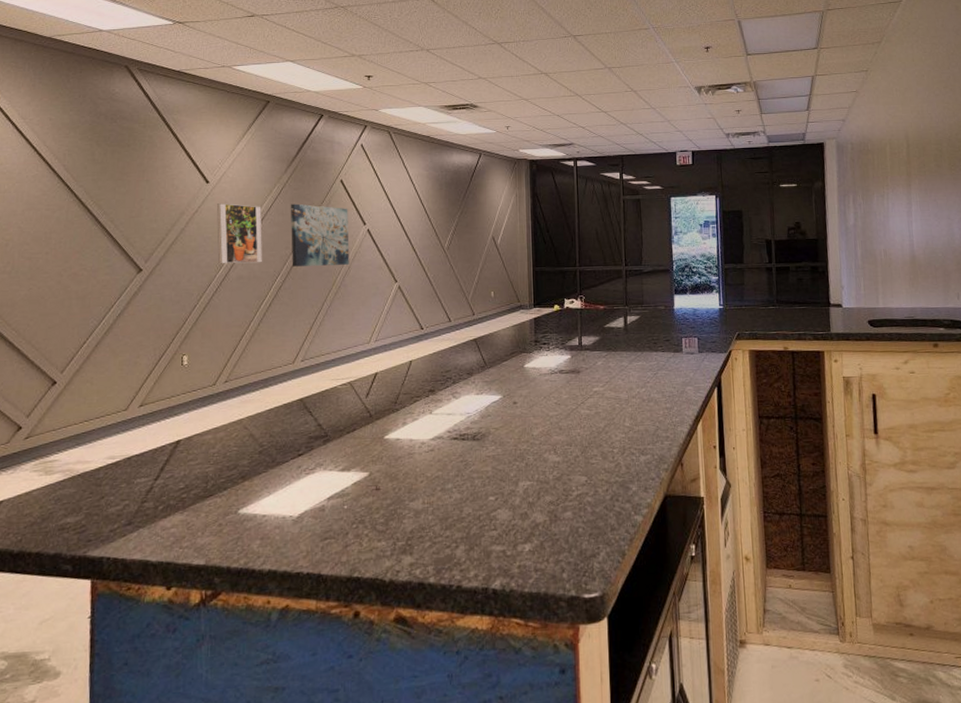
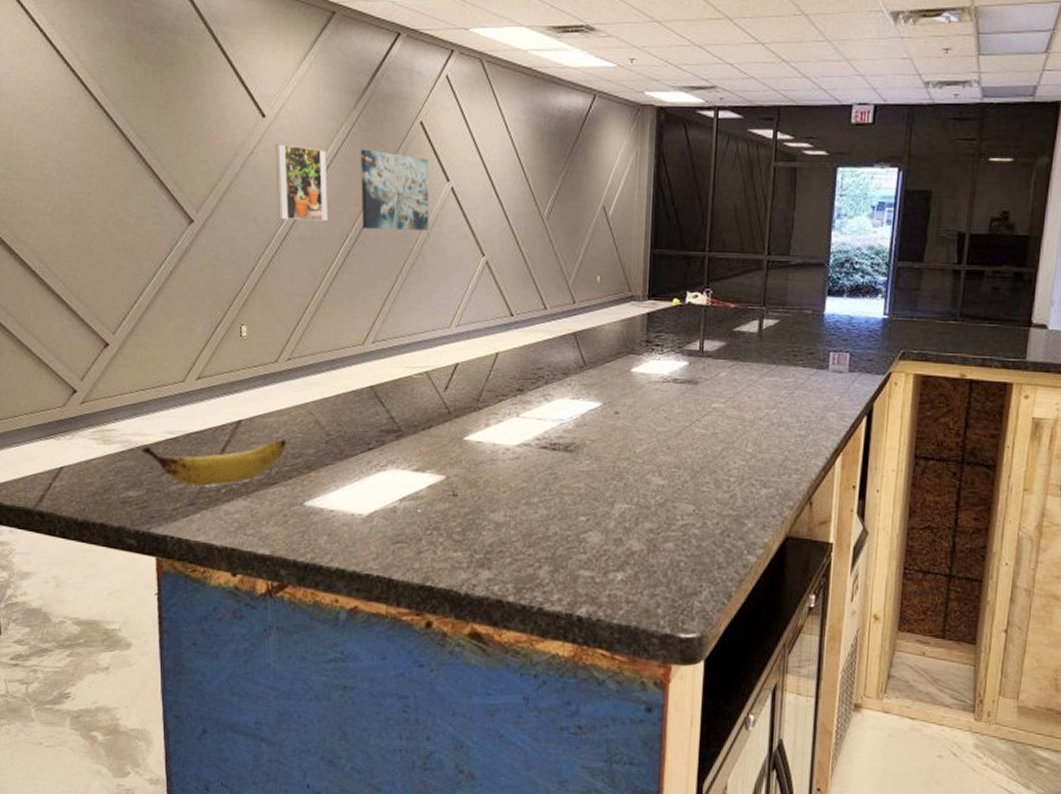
banana: none [82,454,223,506] -> present [141,439,287,486]

